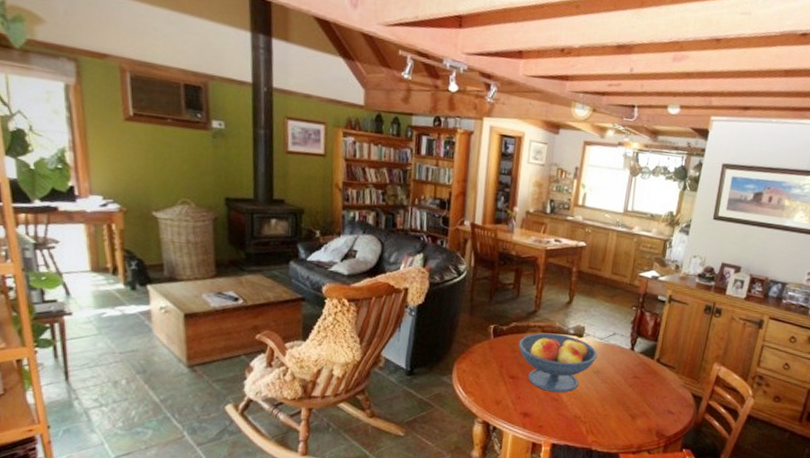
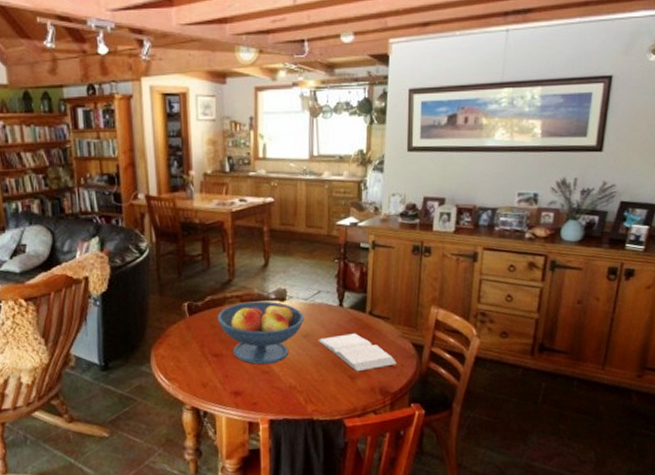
book: none [606,376,675,413] -> present [318,333,397,372]

